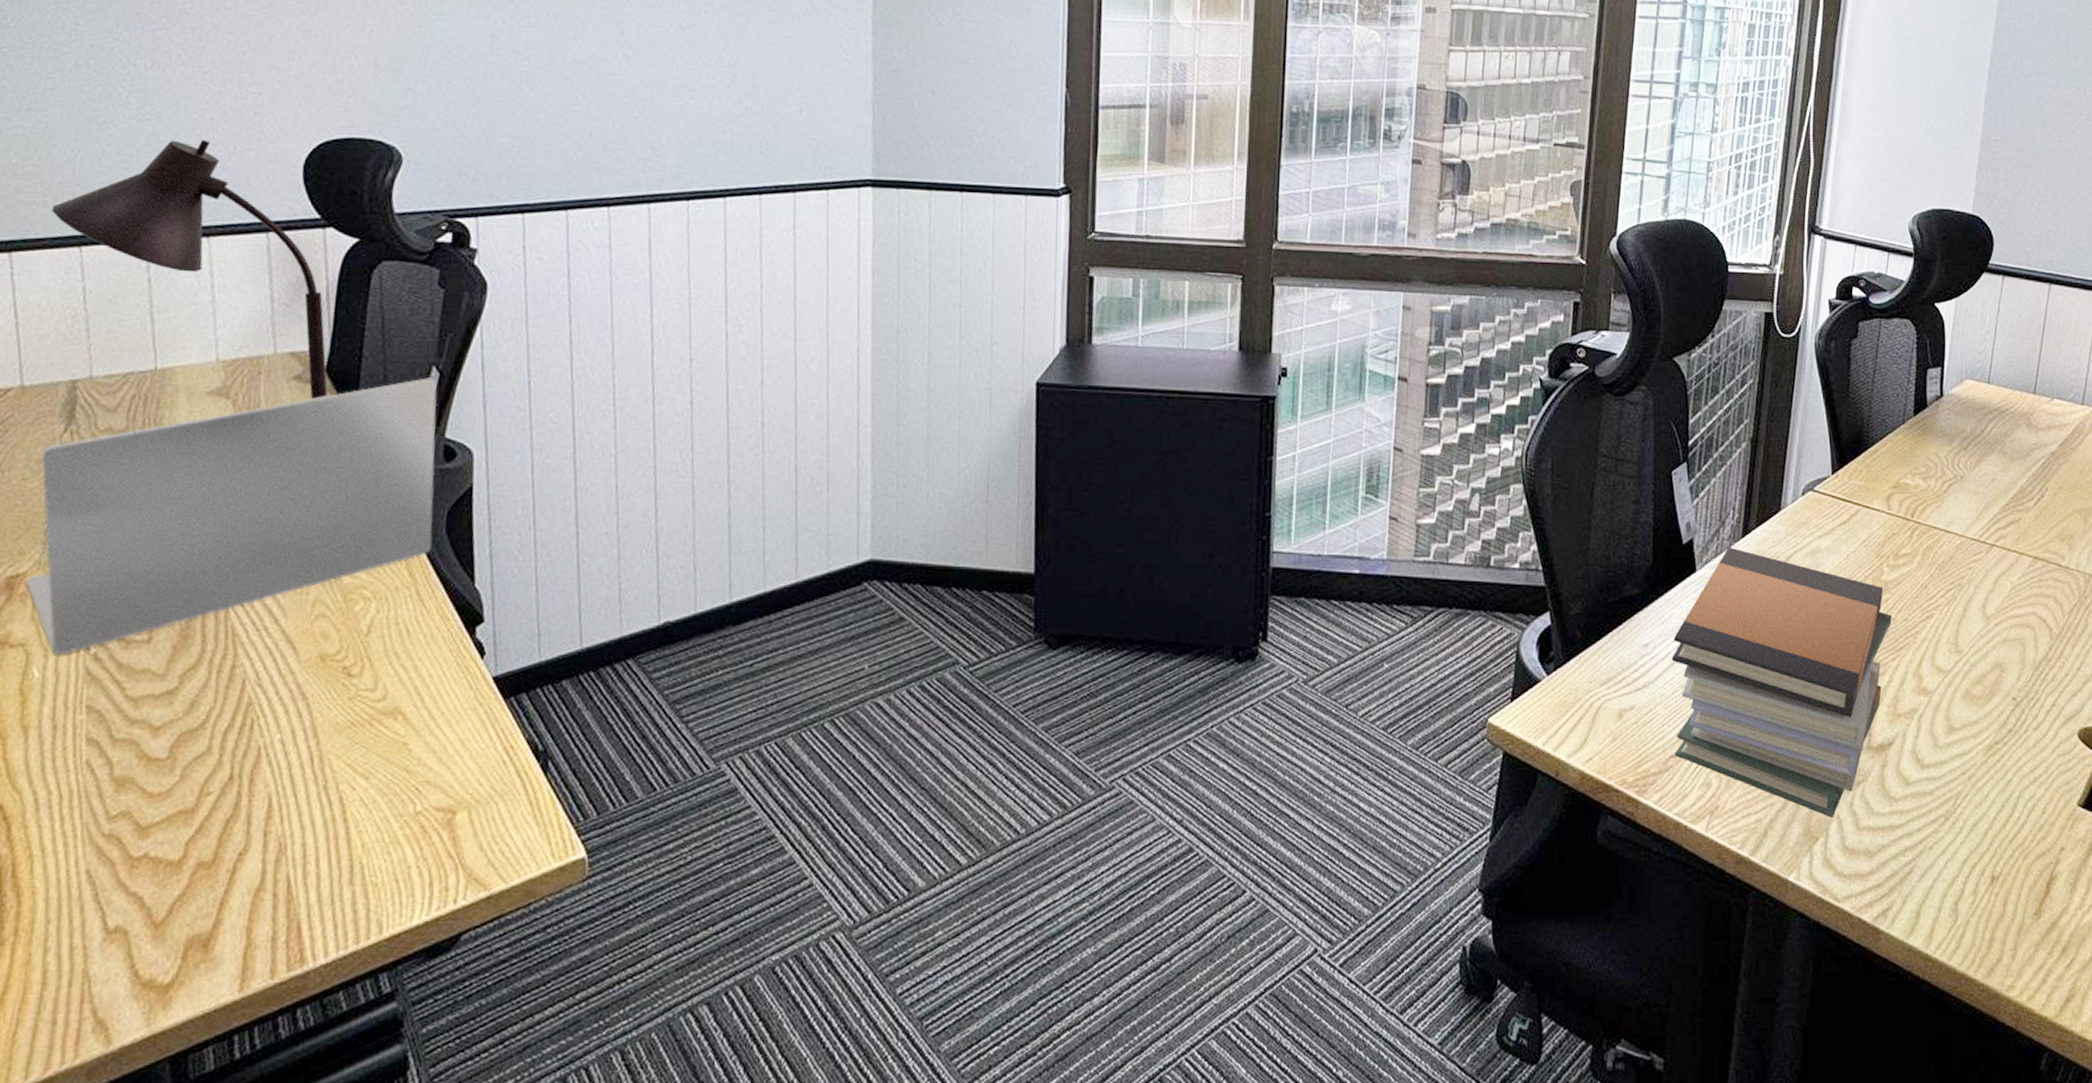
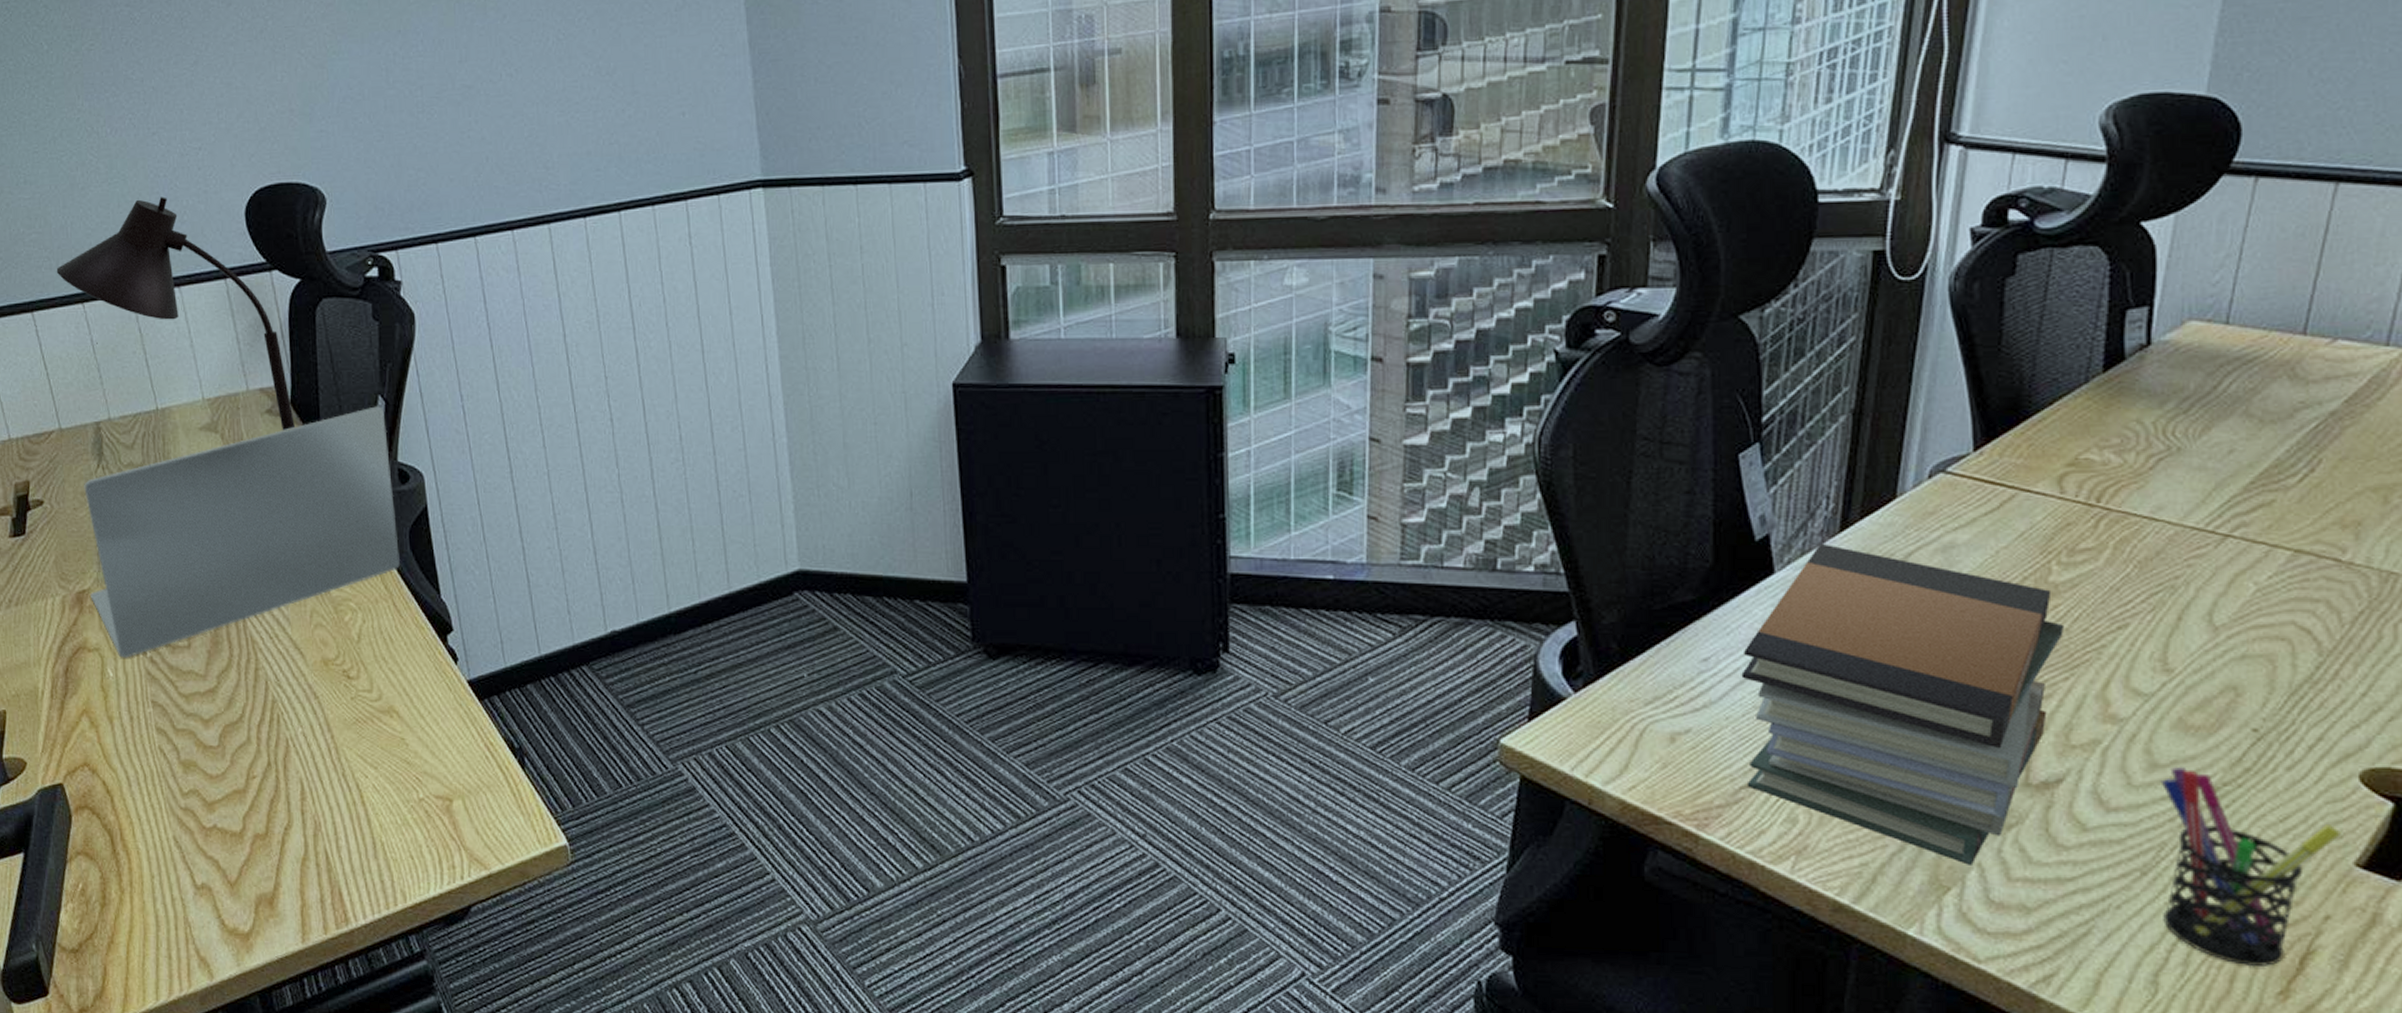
pen holder: none [1956,729,2069,893] -> present [2160,766,2341,967]

